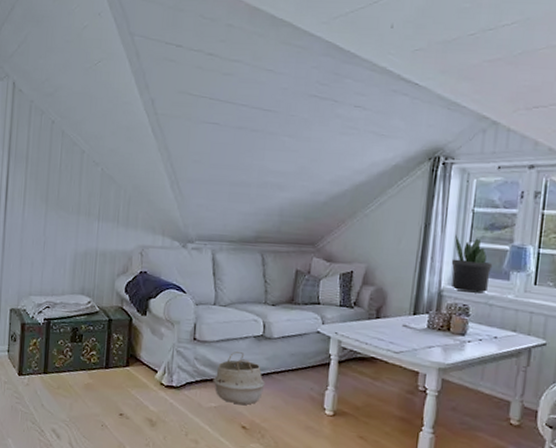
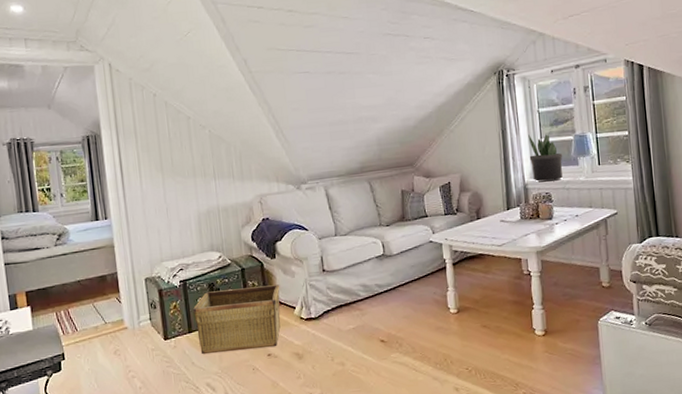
hamper: none [51,336,146,407] -> present [192,284,281,354]
woven basket: present [213,351,265,405] -> none [347,274,394,322]

